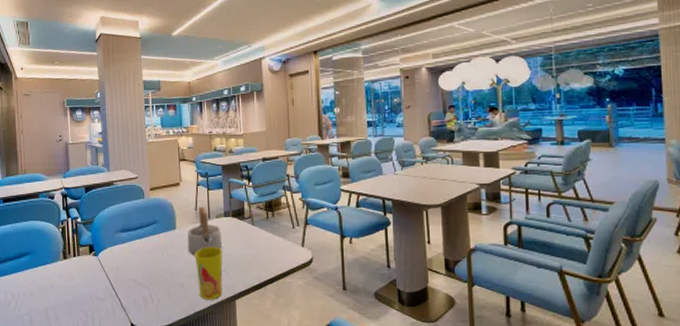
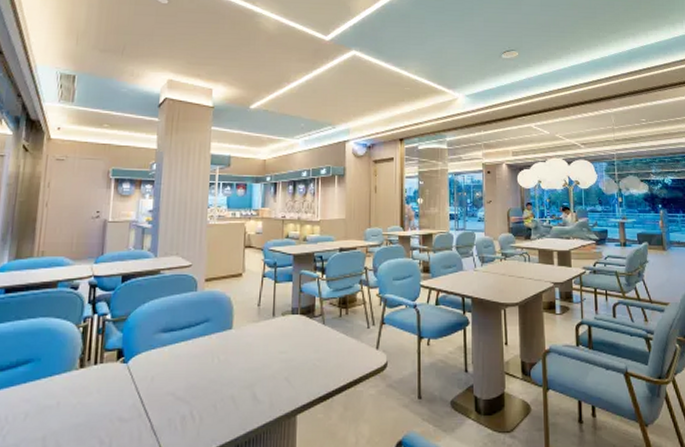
teapot: present [187,206,223,256] -> none [244,302,287,362]
cup: present [194,246,223,300] -> none [252,350,285,416]

